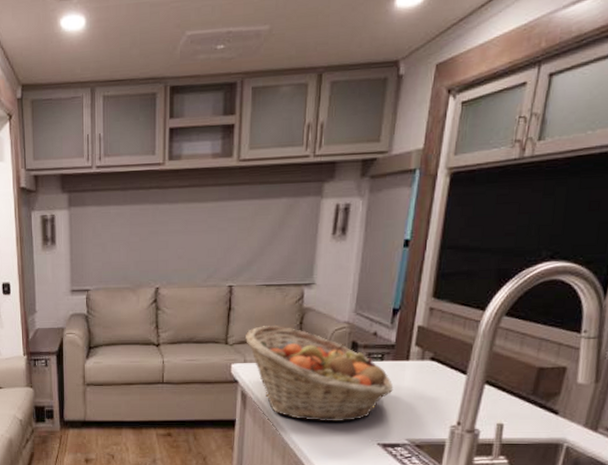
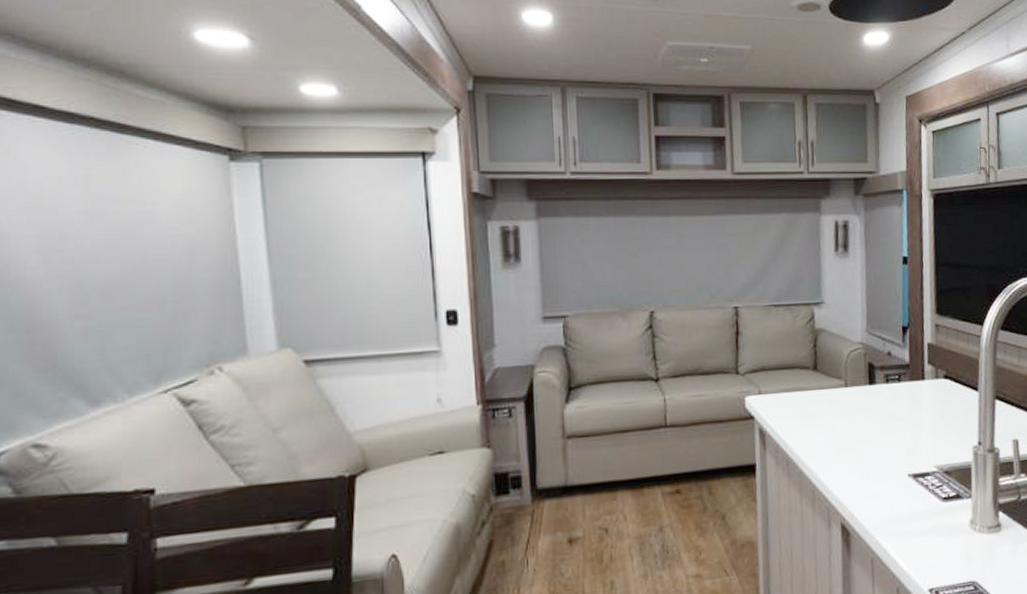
fruit basket: present [246,326,394,421] -> none [758,350,915,456]

